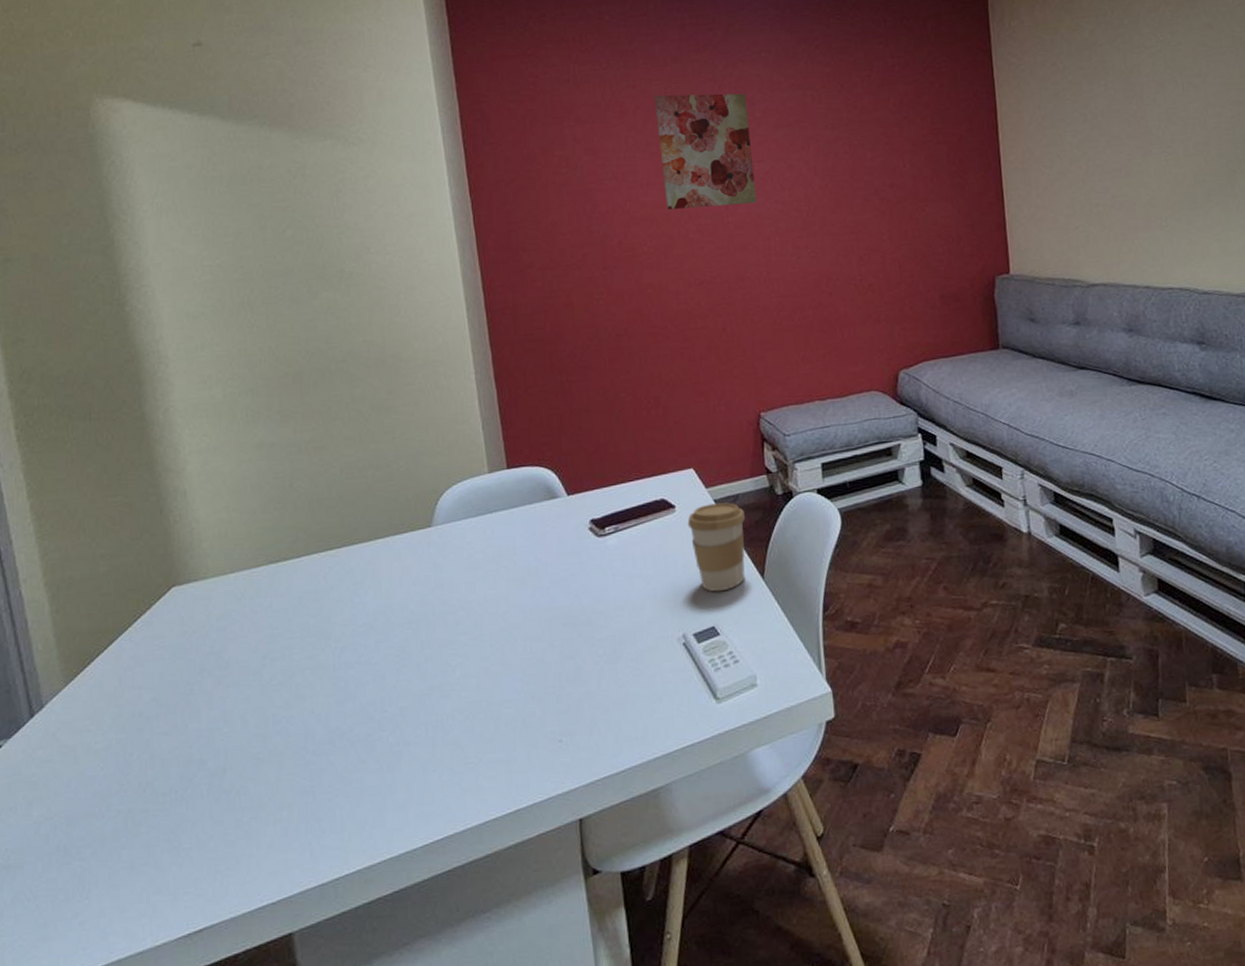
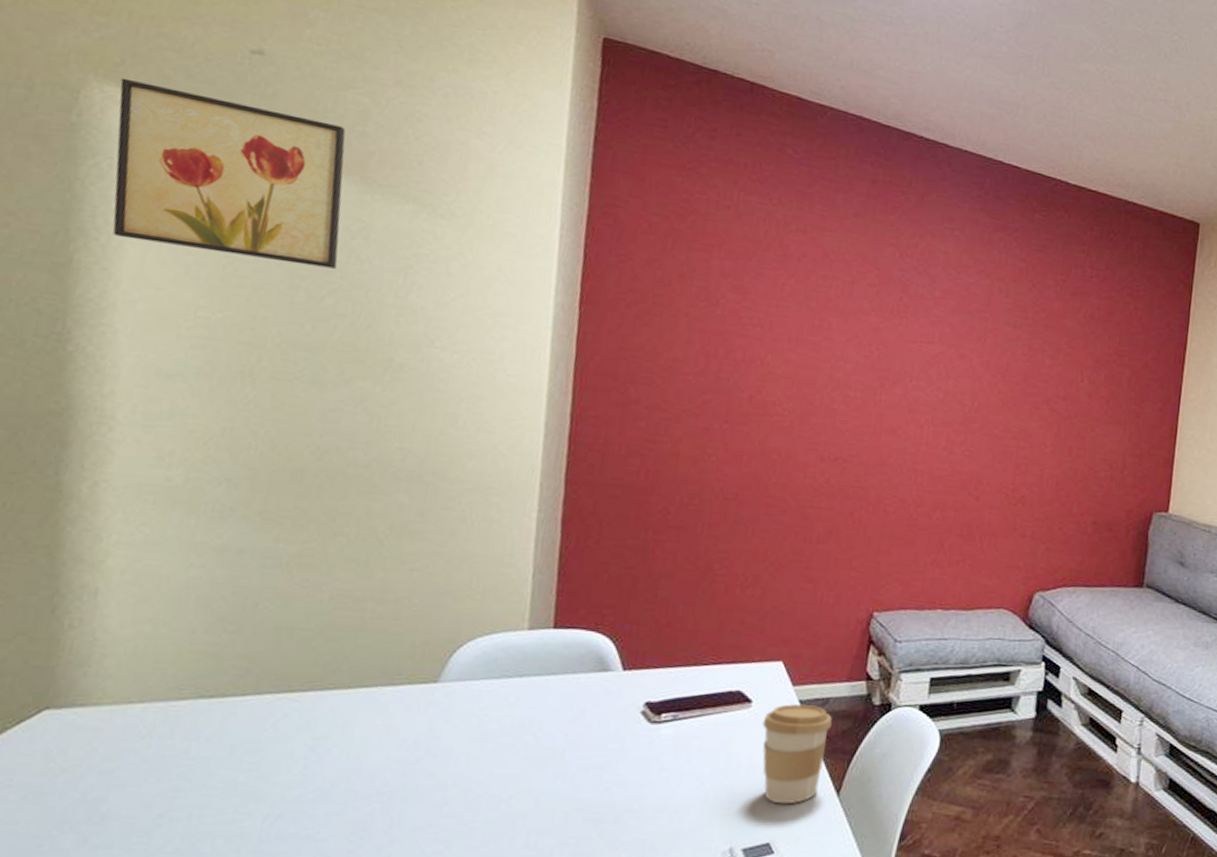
wall art: none [113,88,288,216] -> present [112,77,346,269]
wall art: present [654,93,757,210] -> none [813,247,928,386]

